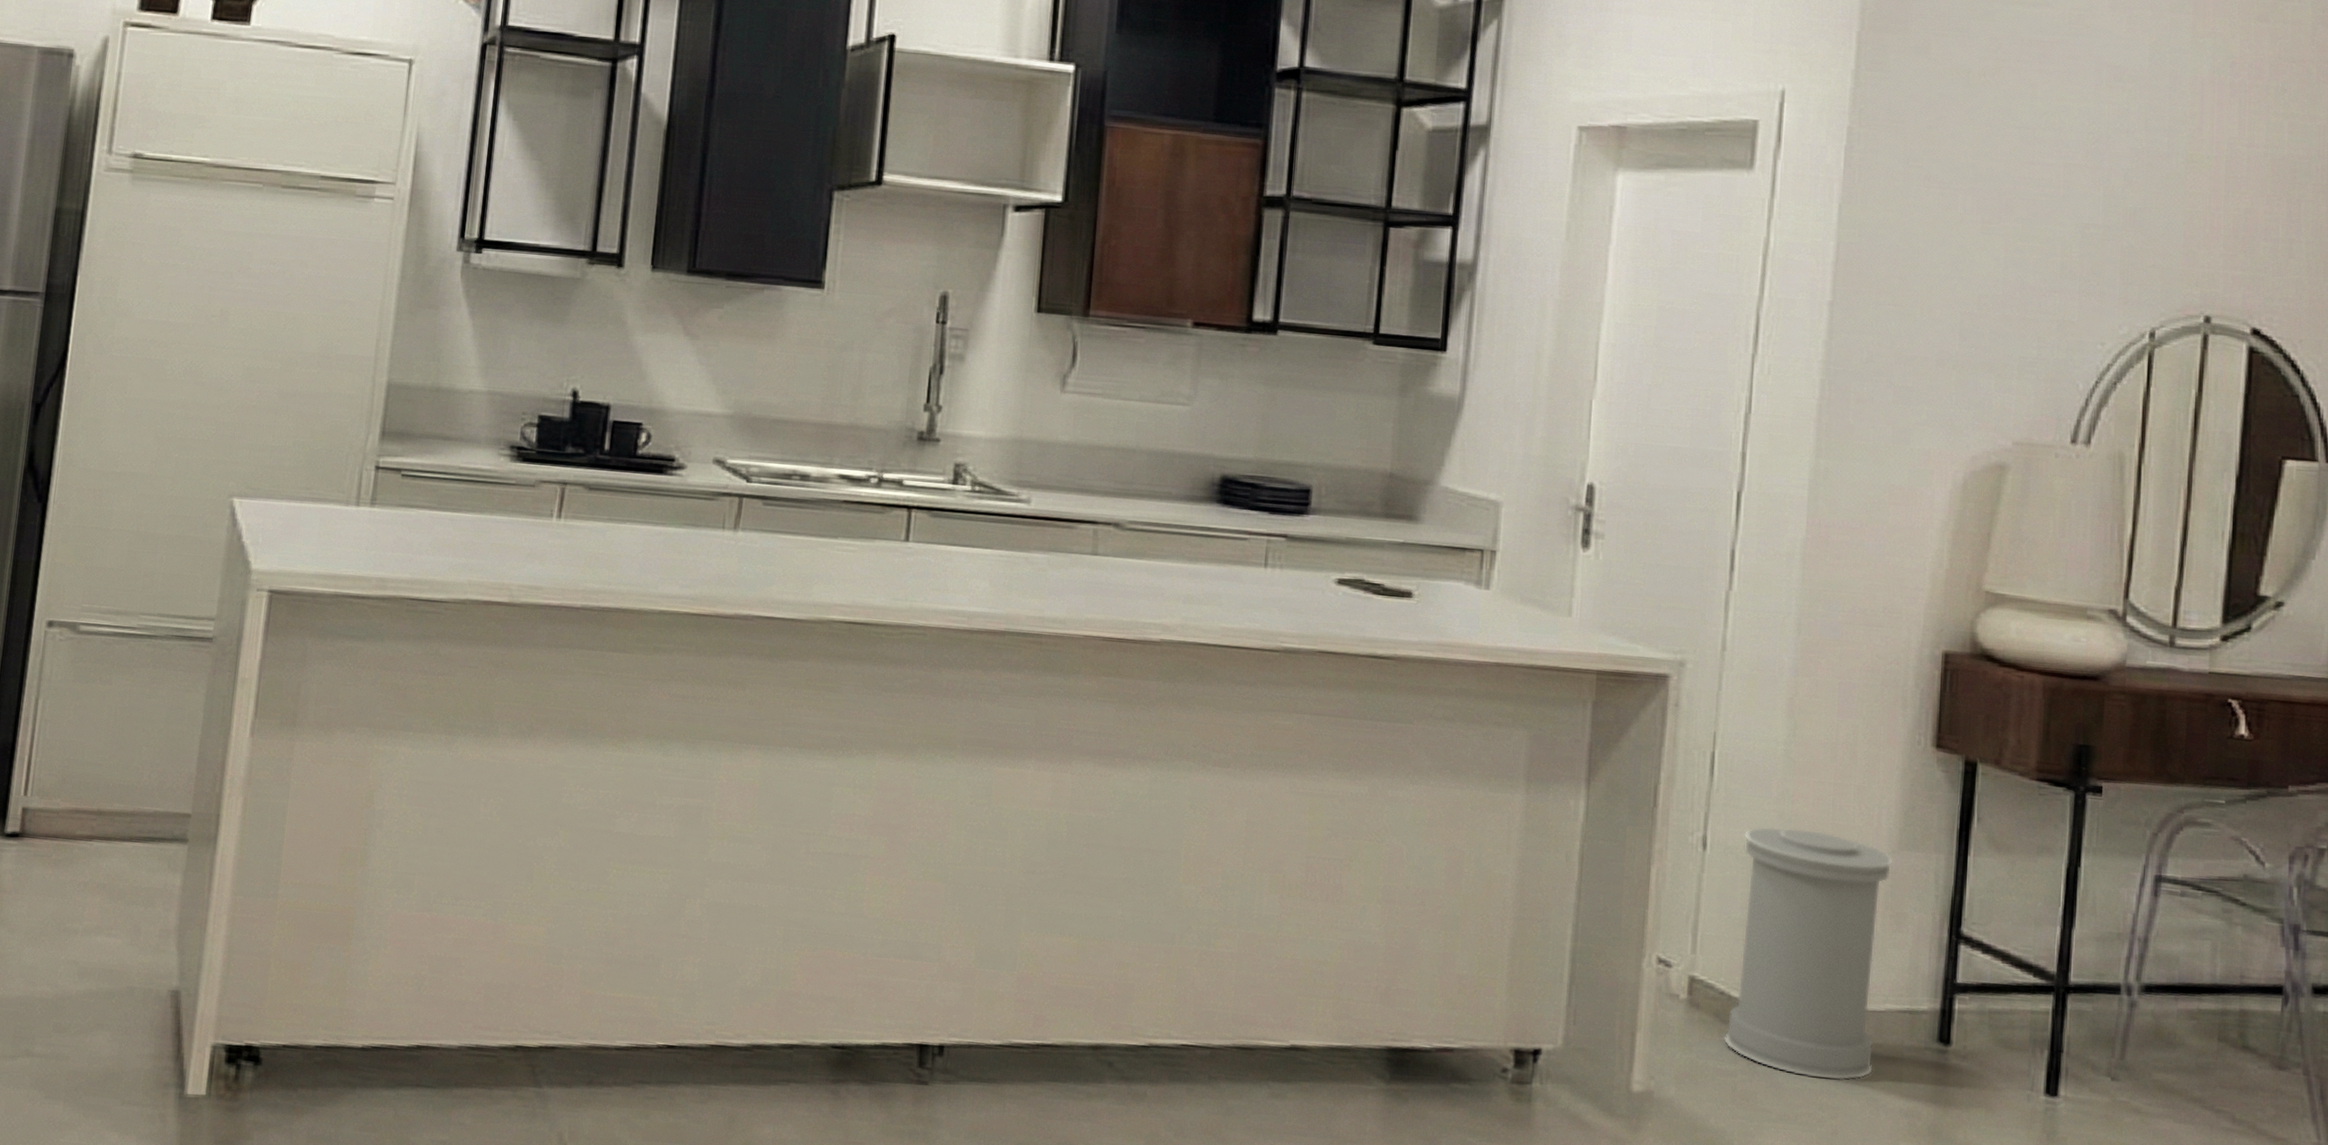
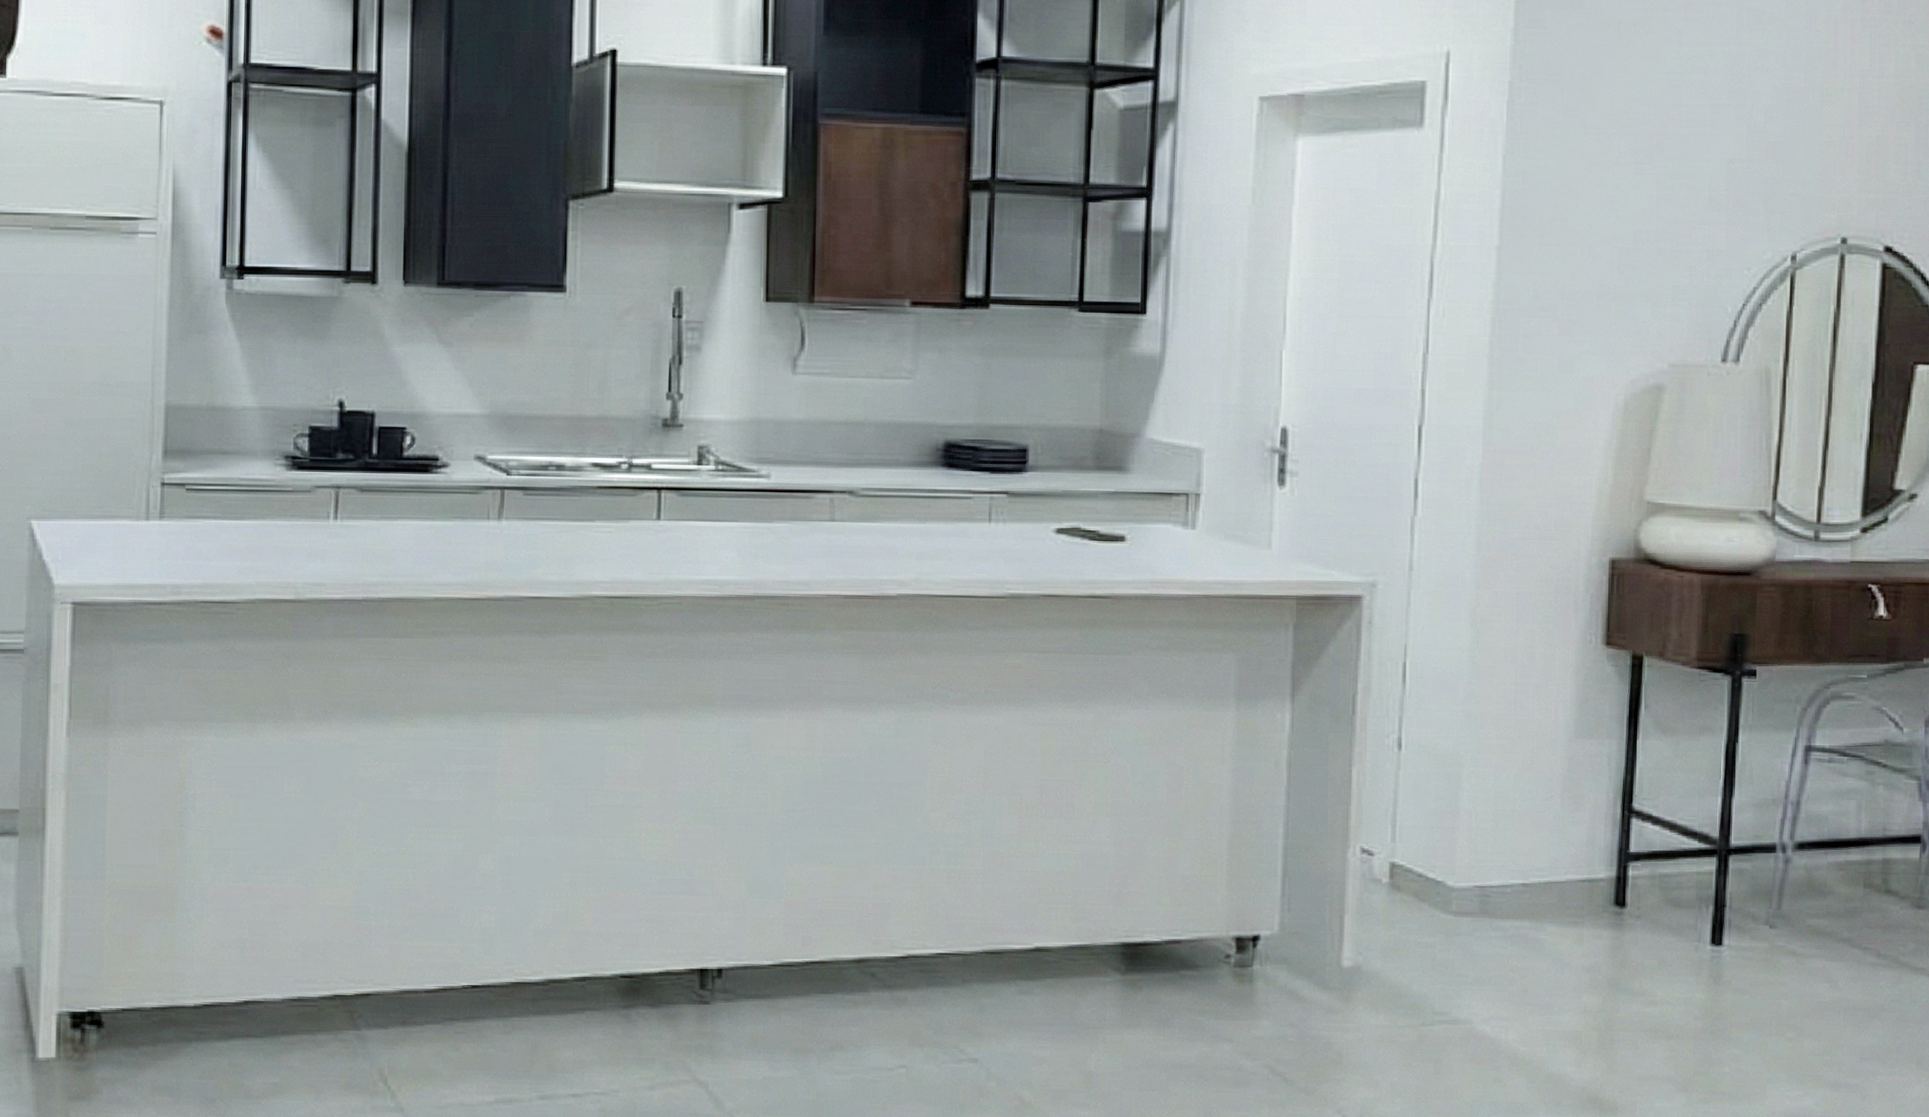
trash can: present [1723,827,1893,1081] -> none [1423,726,1570,945]

